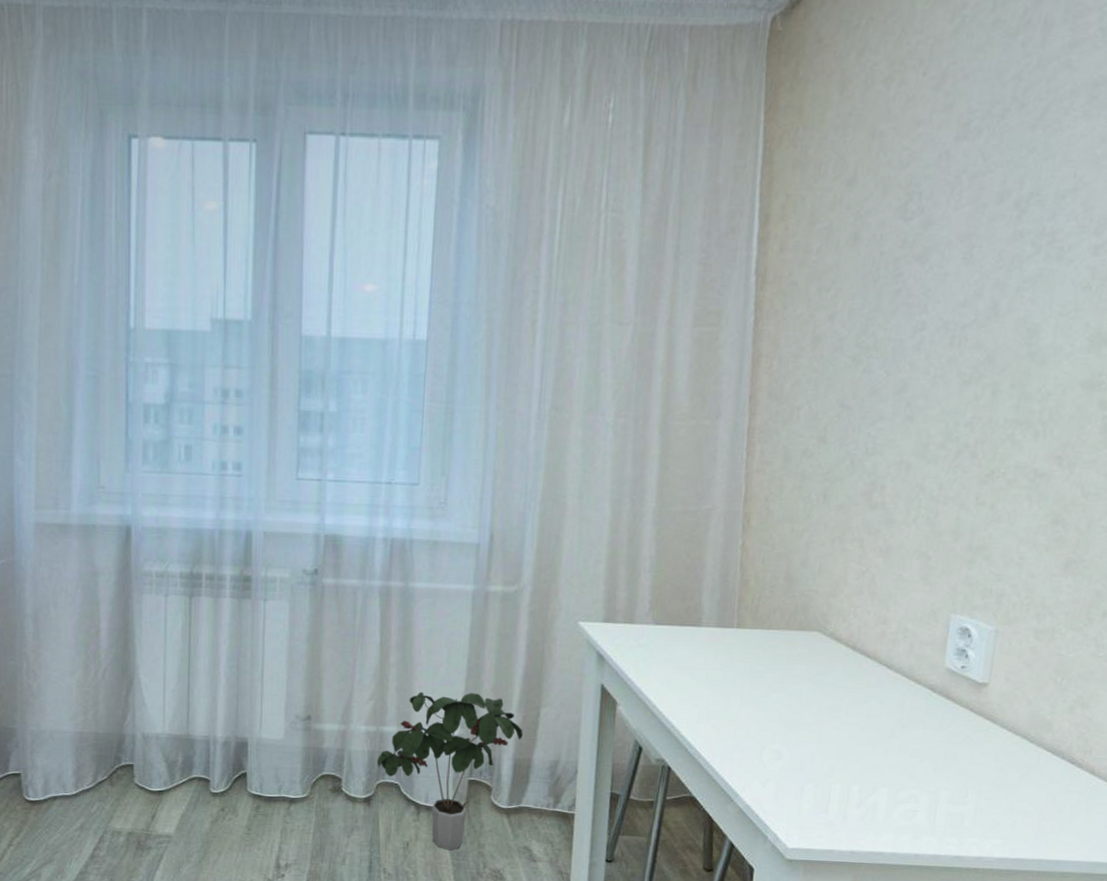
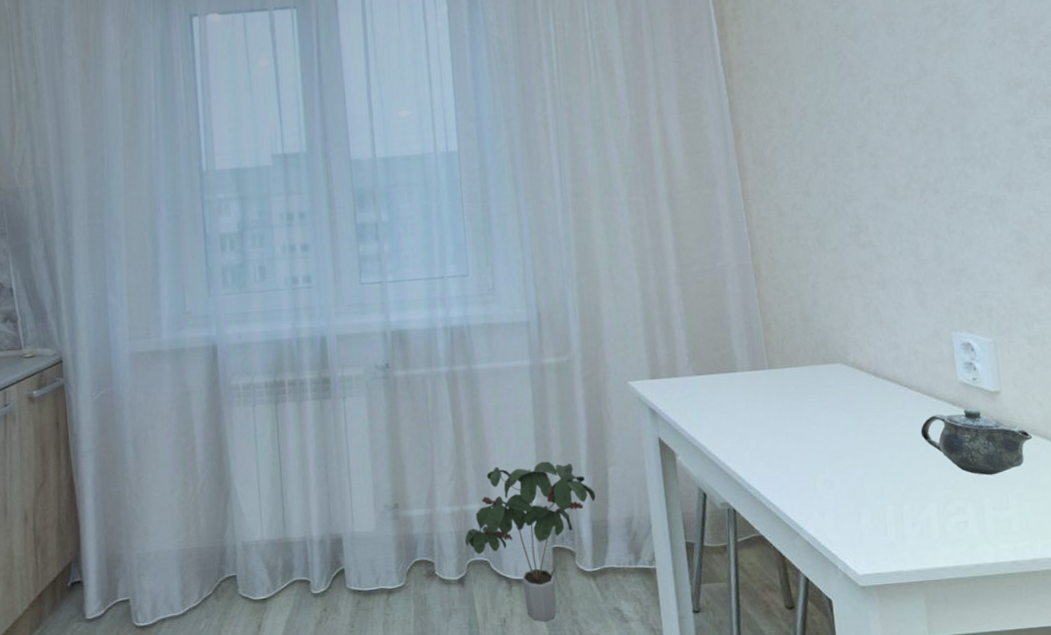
teapot: none [889,697,1011,769] -> present [920,408,1033,476]

